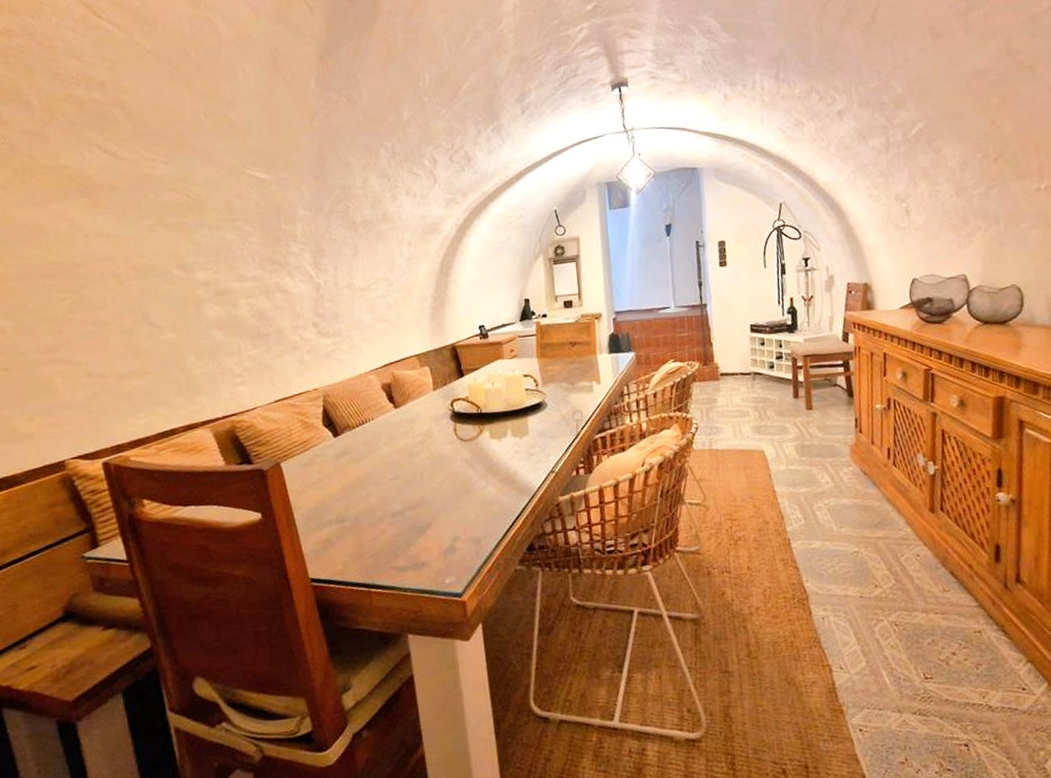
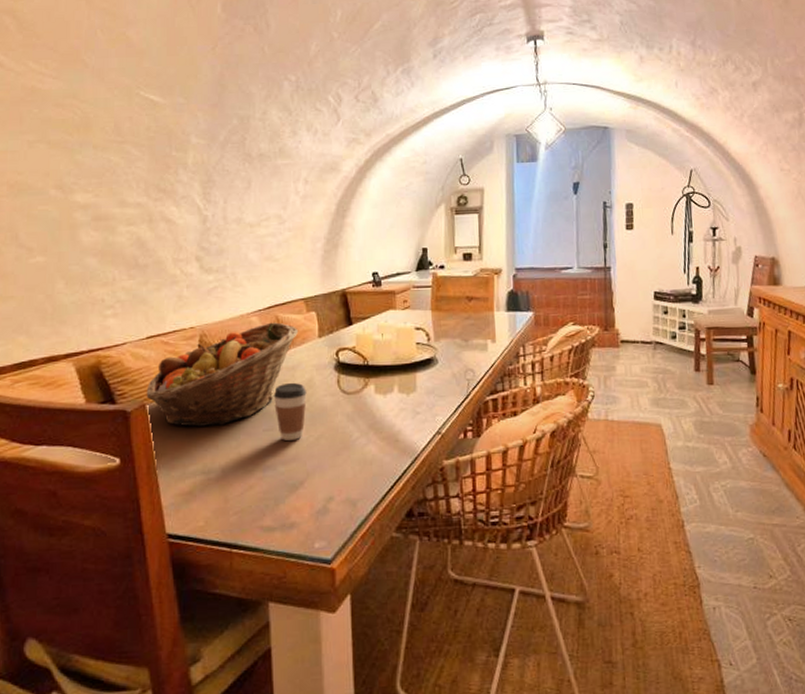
fruit basket: none [279,379,415,480] -> present [146,322,299,427]
coffee cup: none [395,433,427,488] -> present [273,382,307,440]

